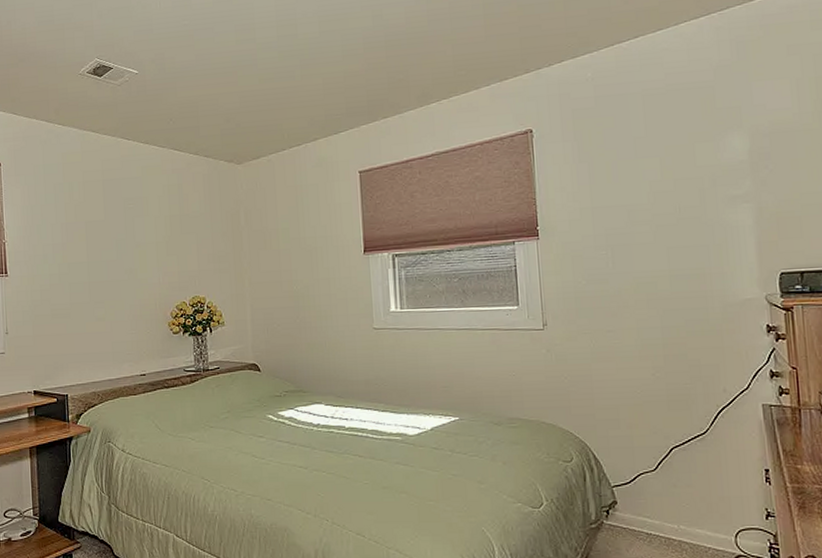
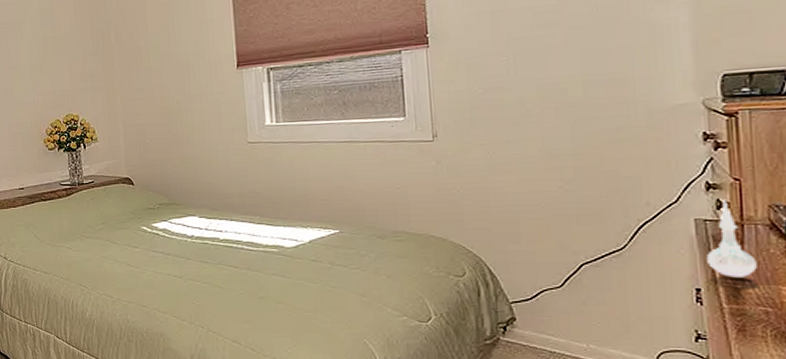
perfume bottle: none [773,386,812,460] -> present [707,199,757,279]

